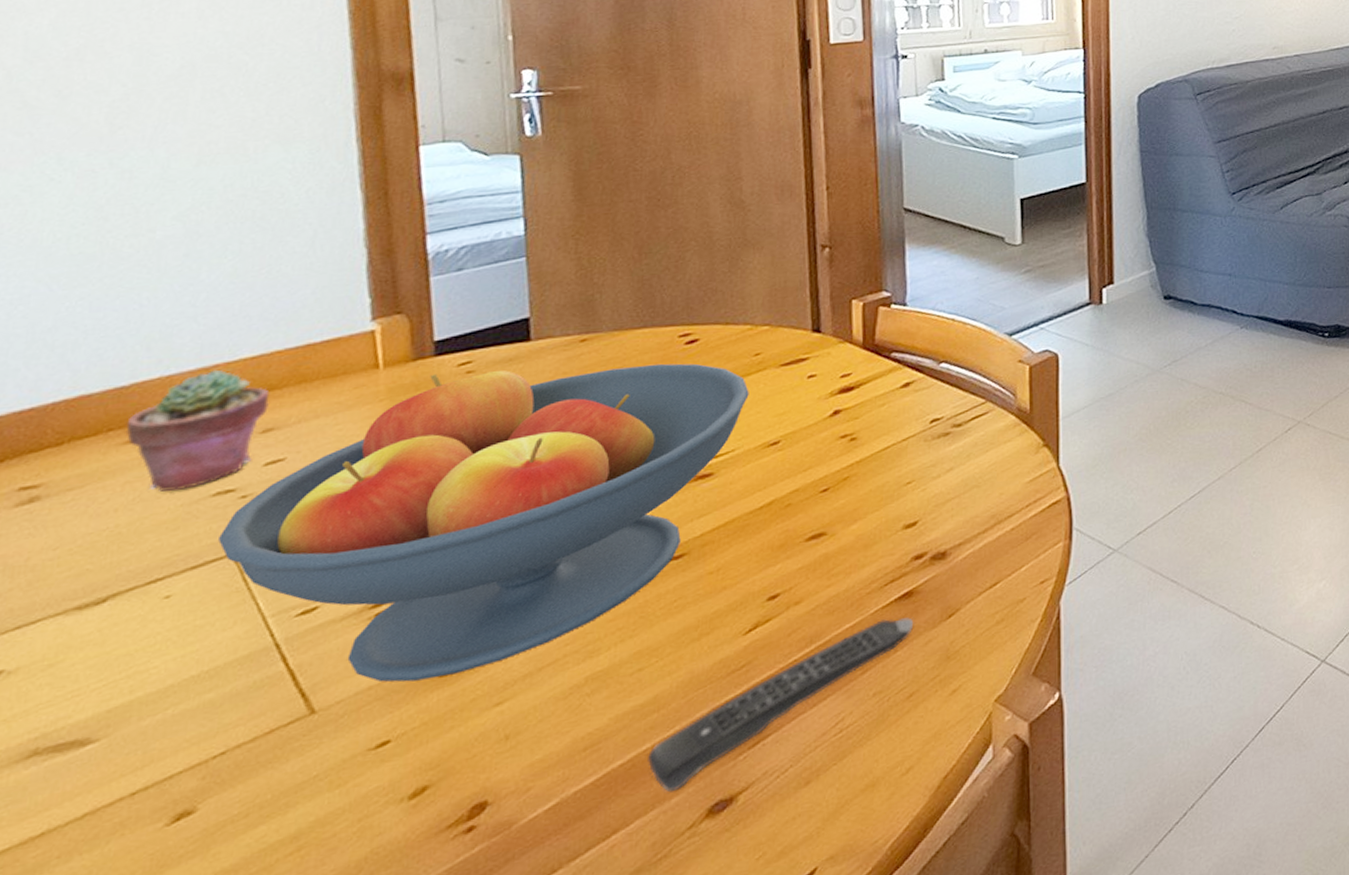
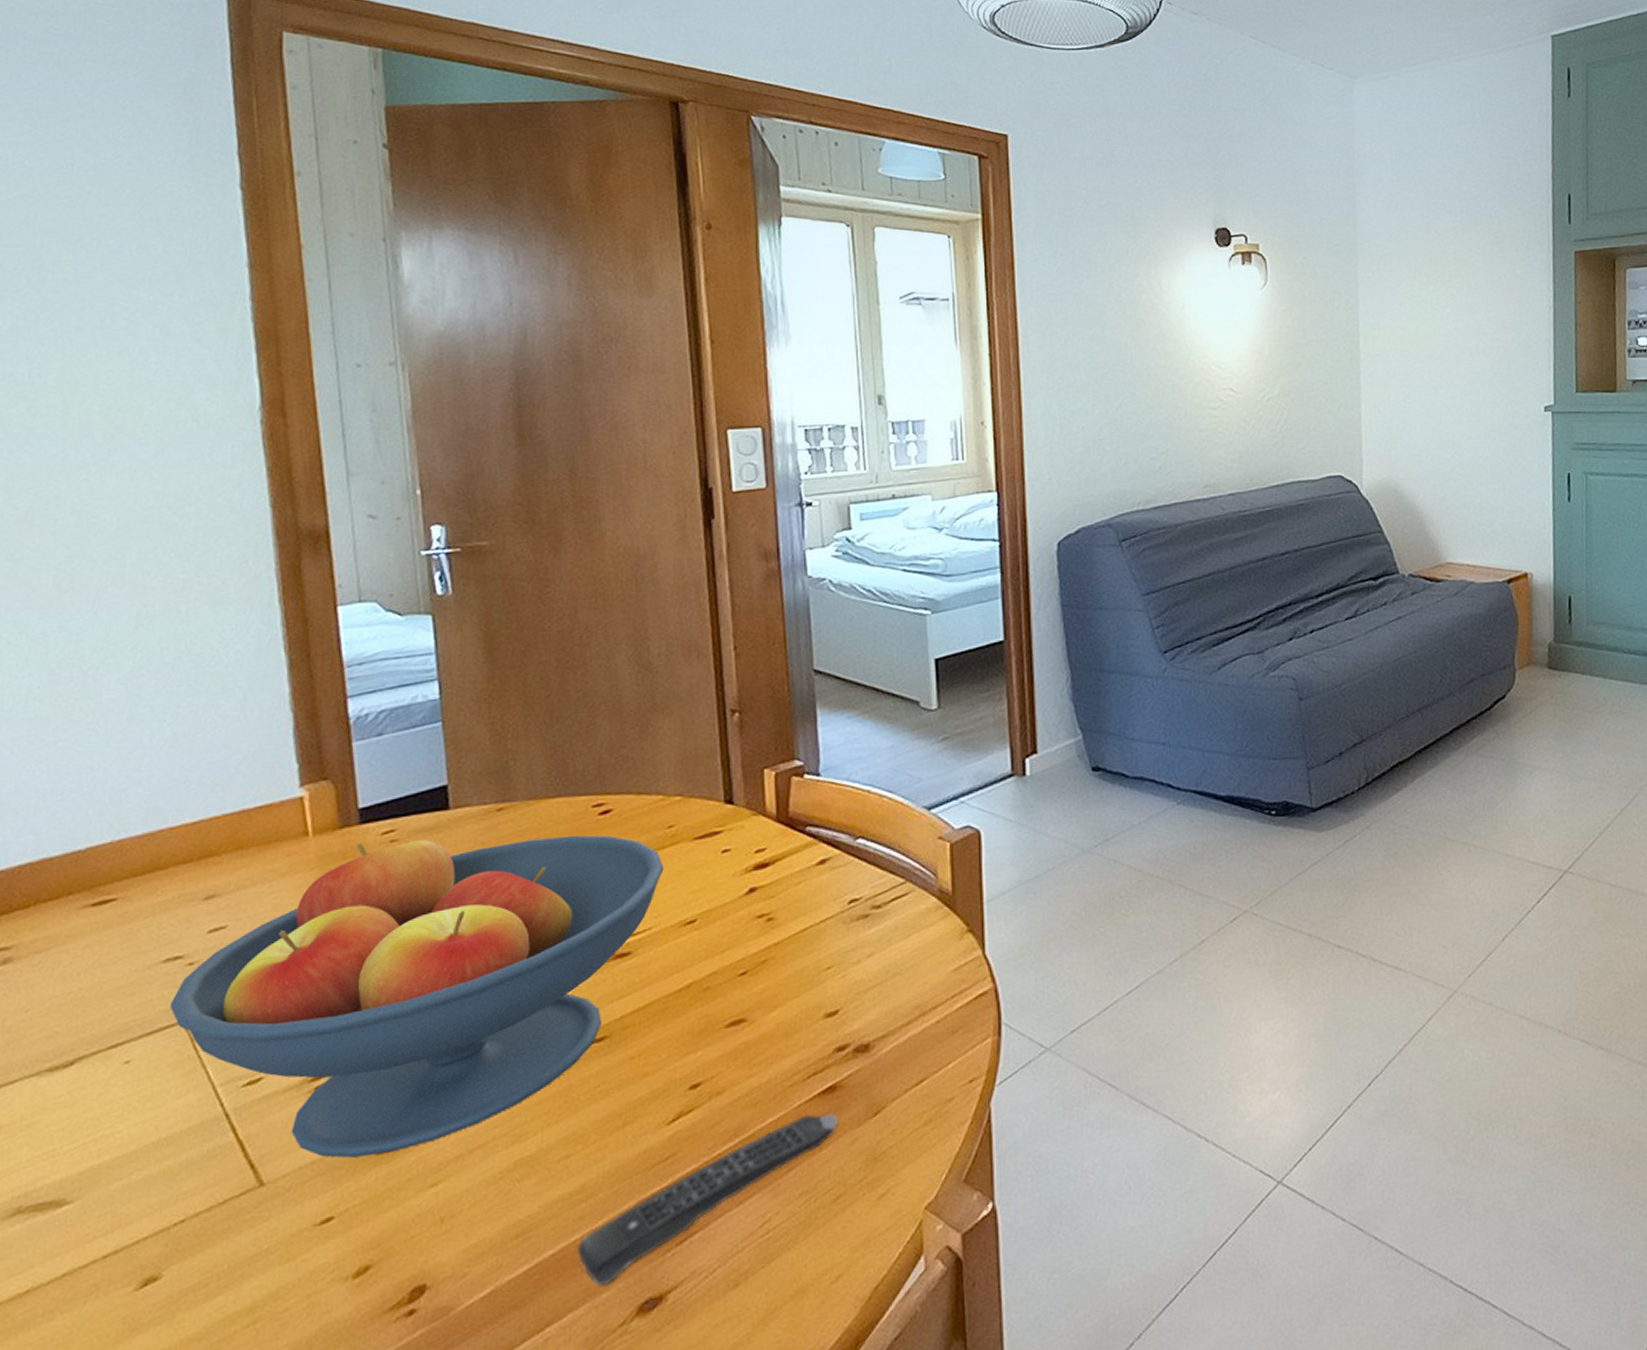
potted succulent: present [125,369,270,492] -> none [83,834,210,956]

